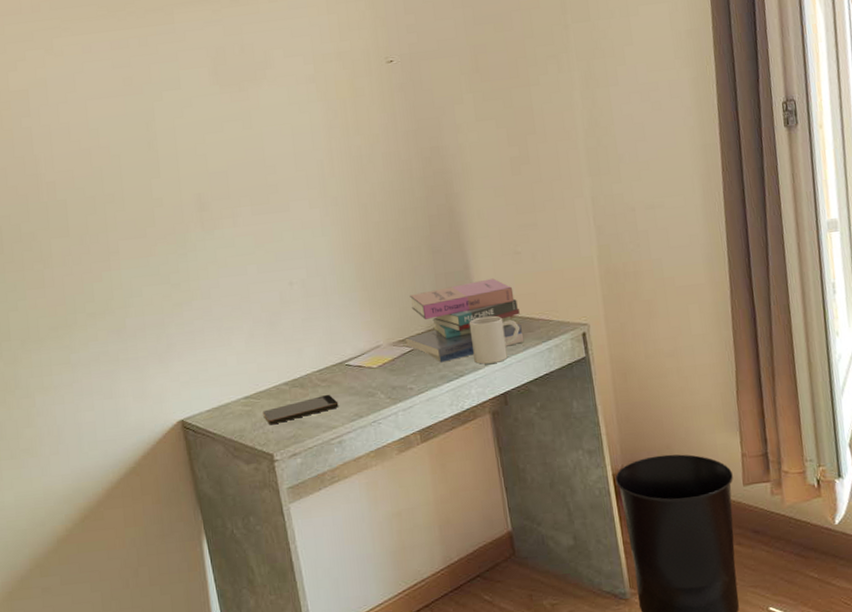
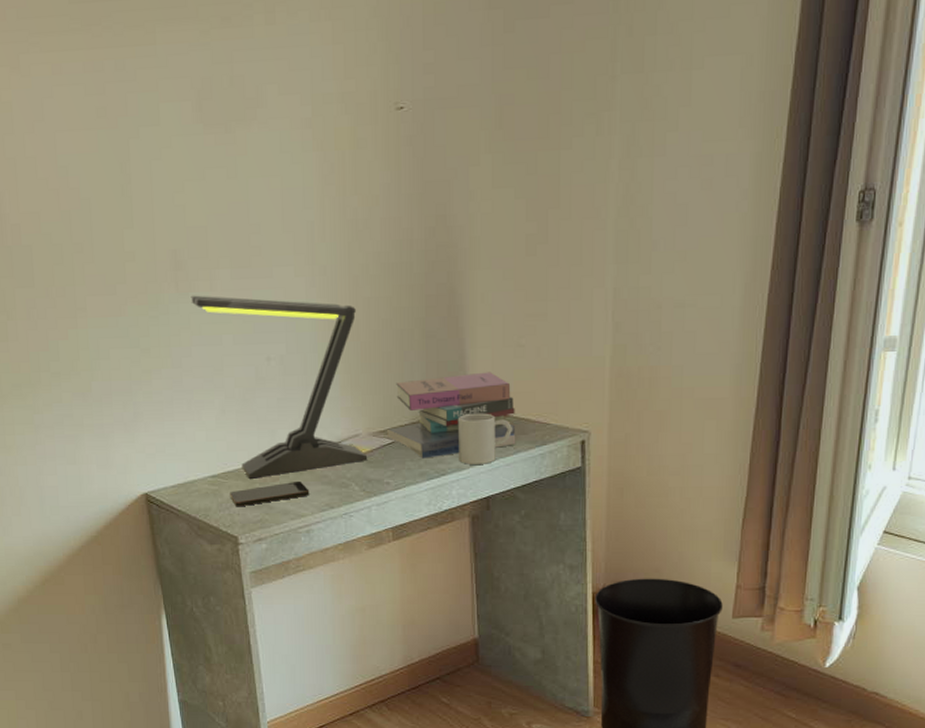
desk lamp: none [216,229,391,397] -> present [191,295,368,479]

